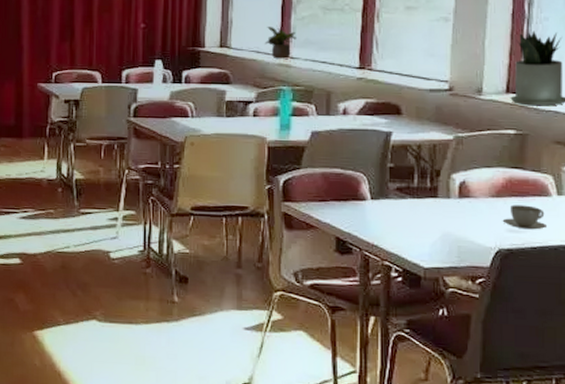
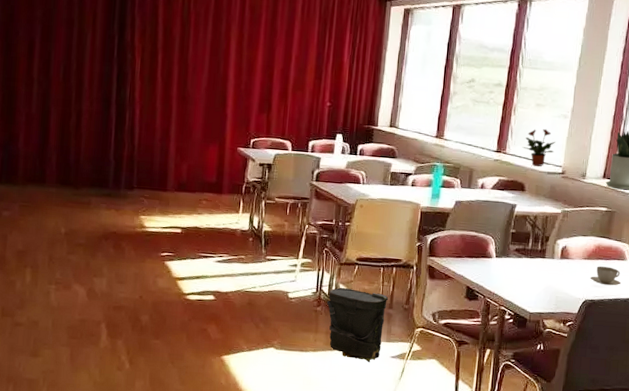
bag: none [157,243,236,337] -> present [326,287,389,363]
potted plant: present [264,27,296,60] -> none [425,112,451,141]
potted plant: none [393,36,436,84] -> present [522,128,555,167]

